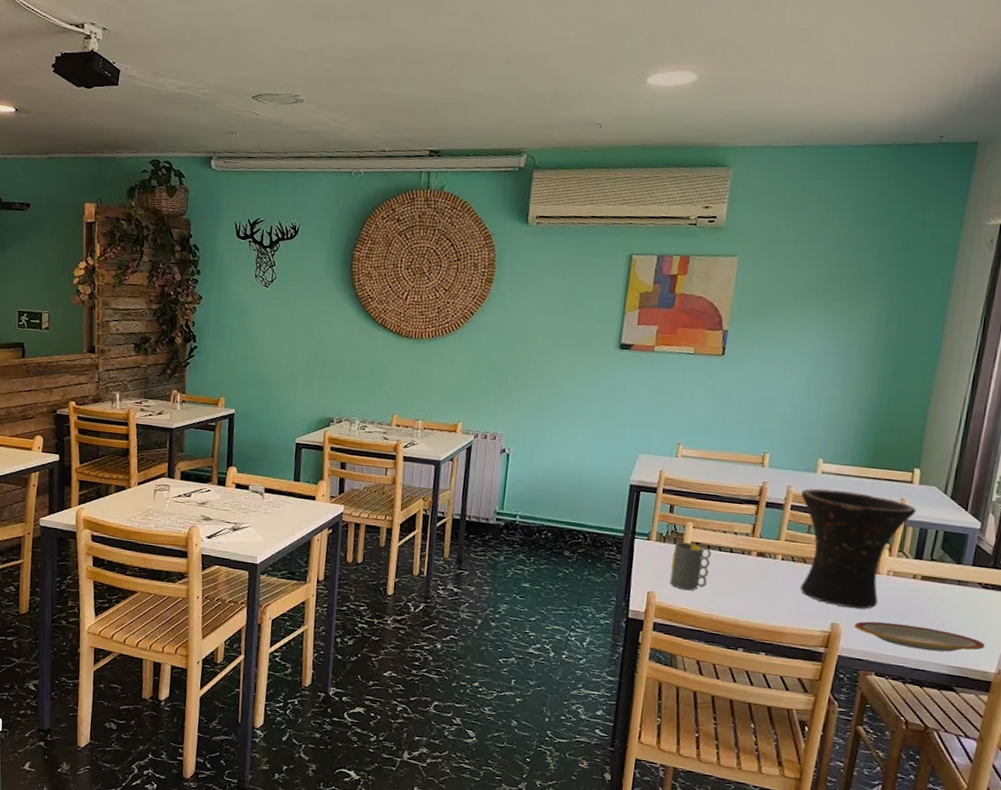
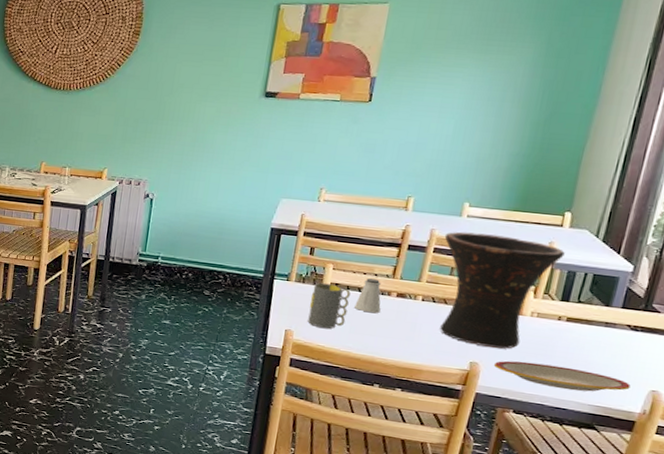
saltshaker: none [716,537,742,573] -> present [354,278,381,313]

